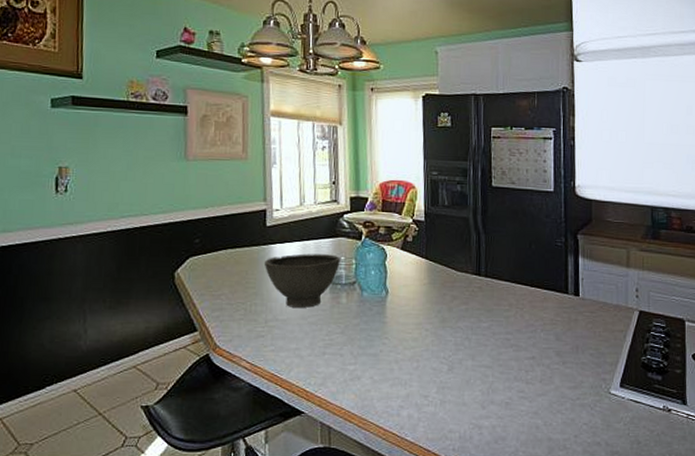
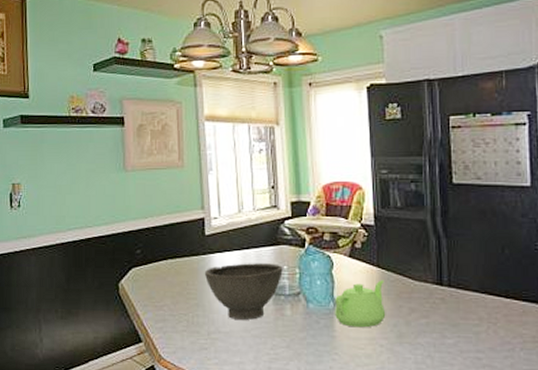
teapot: none [387,270,432,314] -> present [335,280,386,328]

